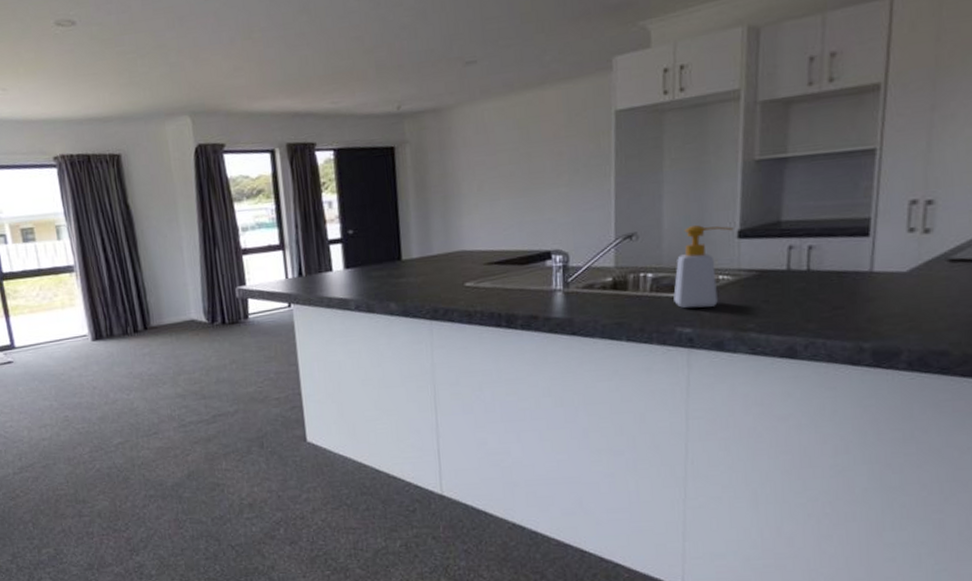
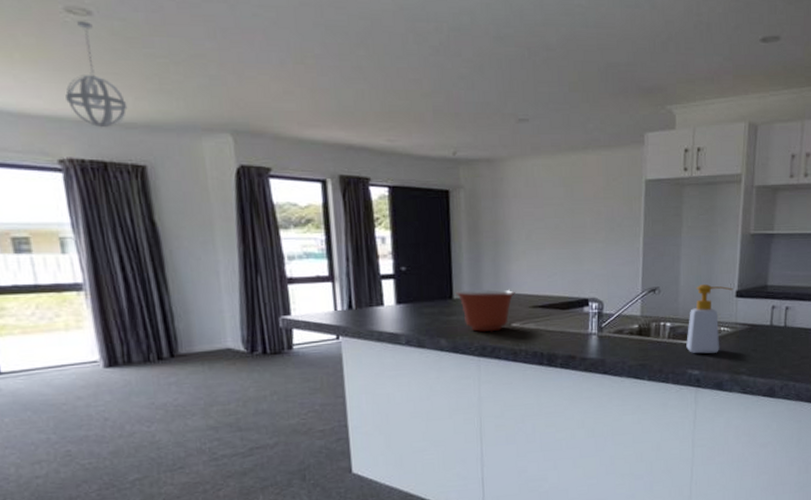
pendant light: none [57,31,105,125] -> present [65,21,128,128]
mixing bowl: none [404,246,468,293] -> present [455,288,515,332]

